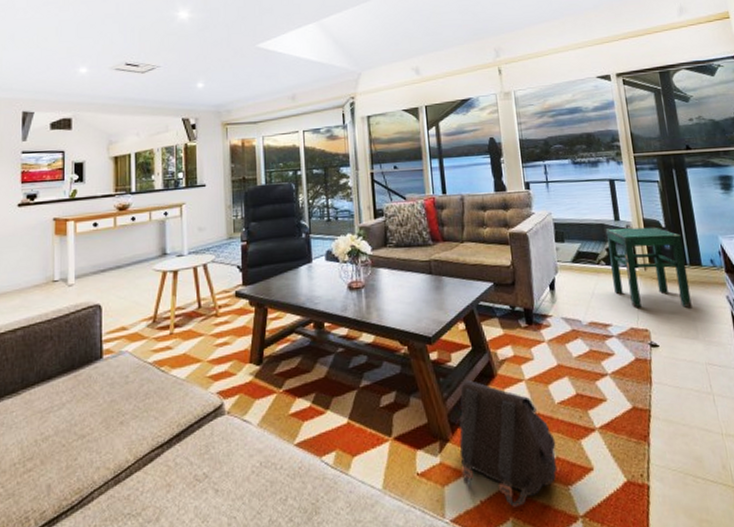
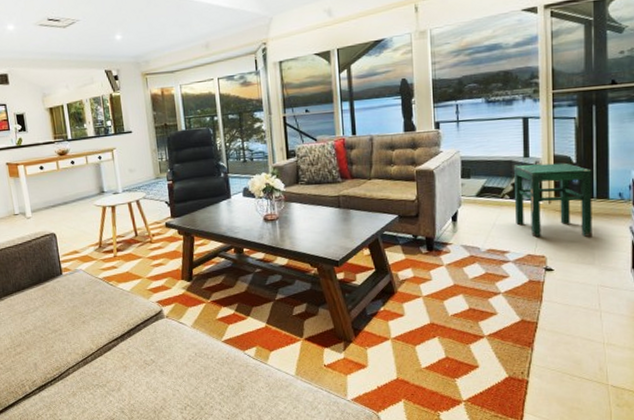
satchel: present [457,379,557,507] -> none [359,295,447,392]

